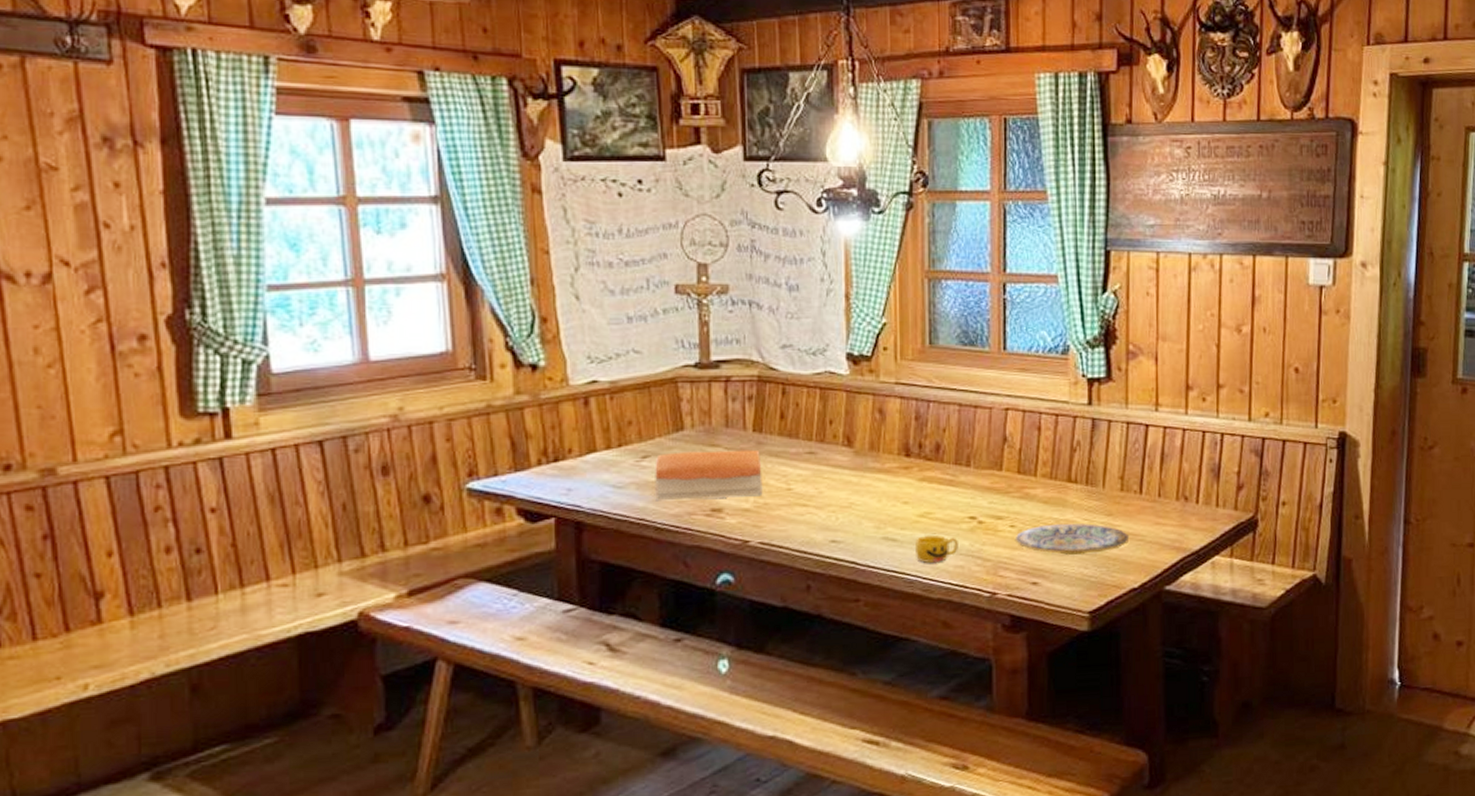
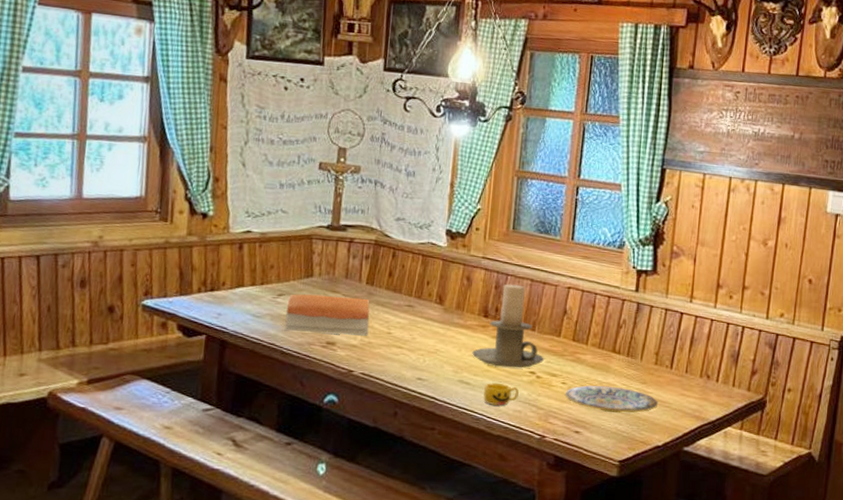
candle holder: none [895,412,985,515] -> present [472,284,544,368]

